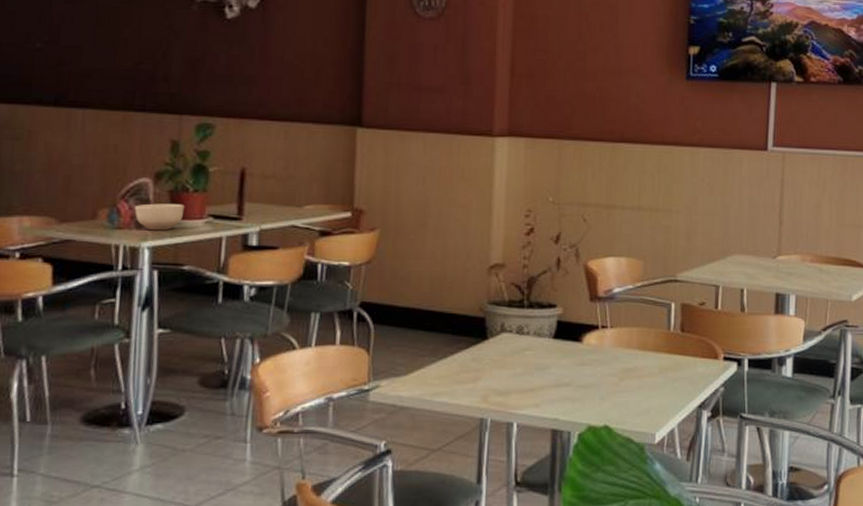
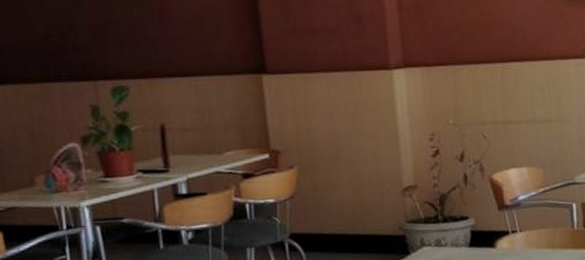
bowl: present [134,203,185,231] -> none [68,163,115,191]

